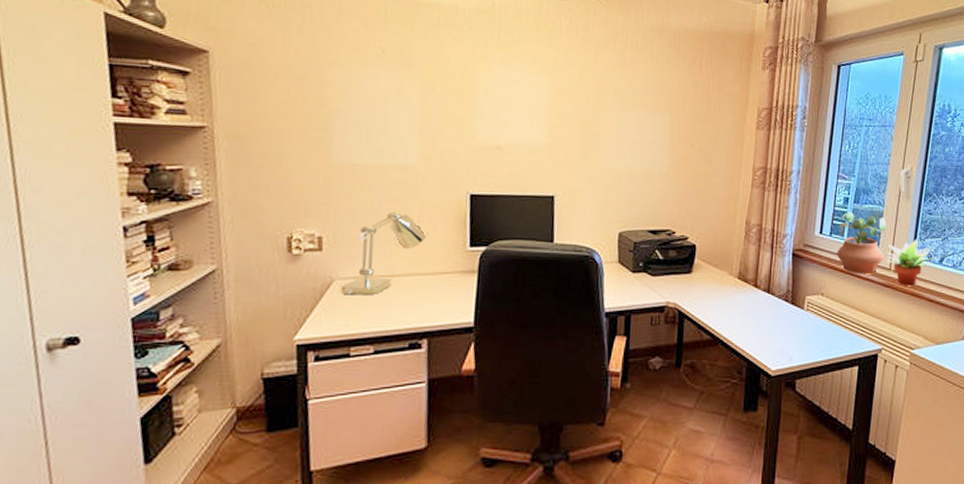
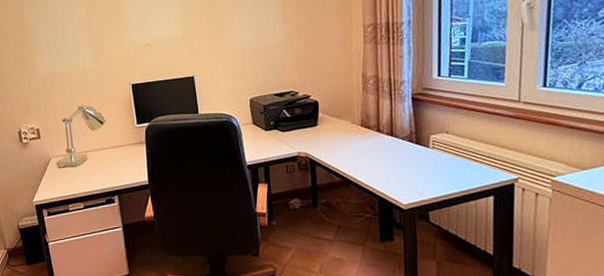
potted plant: present [837,212,886,275] -> none [456,47,512,110]
succulent plant: present [886,239,935,287] -> none [513,68,572,116]

